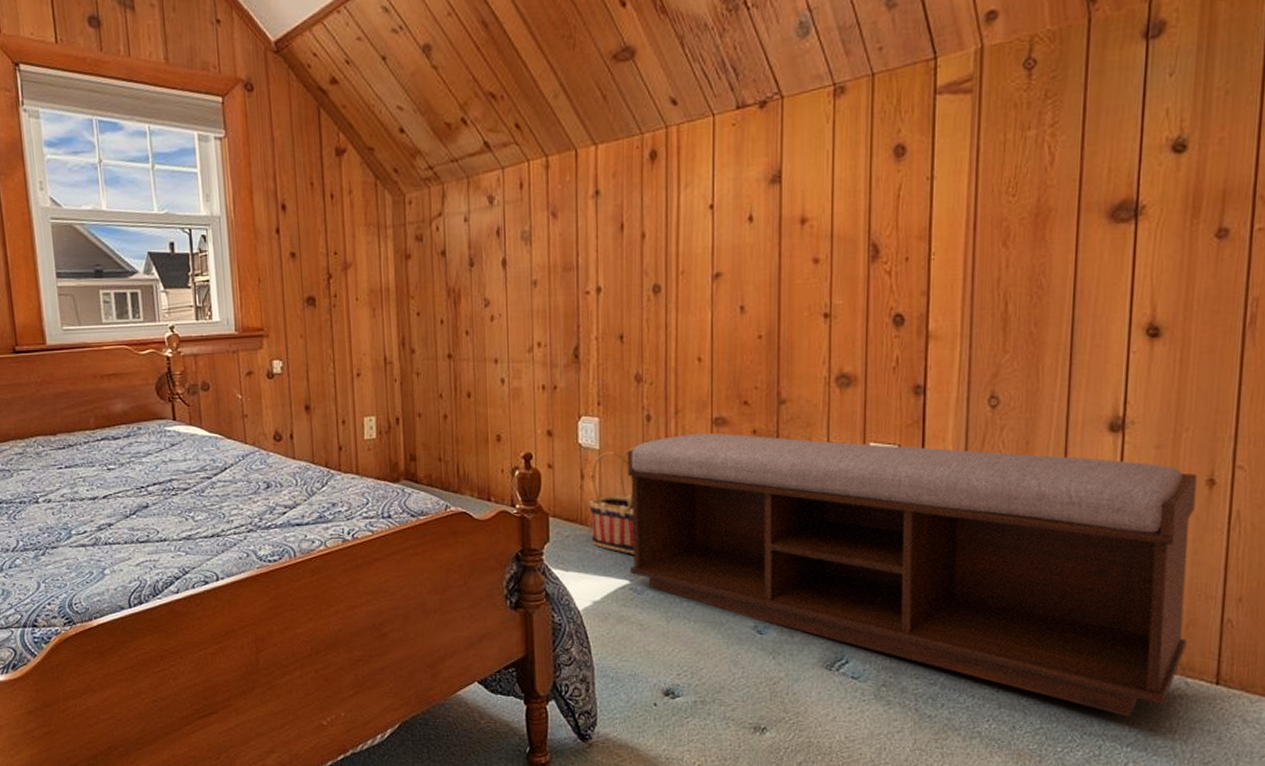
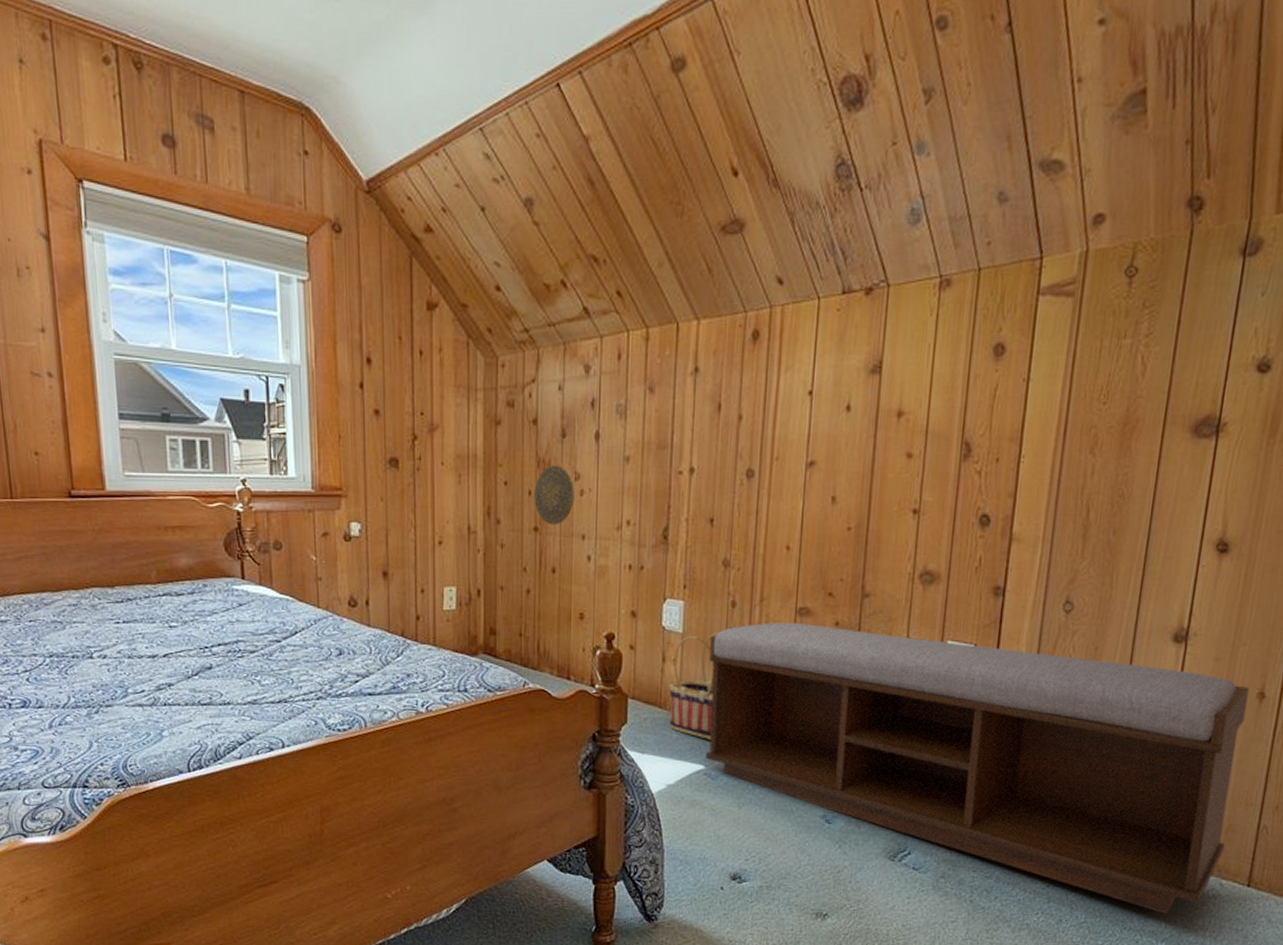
decorative plate: none [446,293,485,351] -> present [534,464,574,525]

